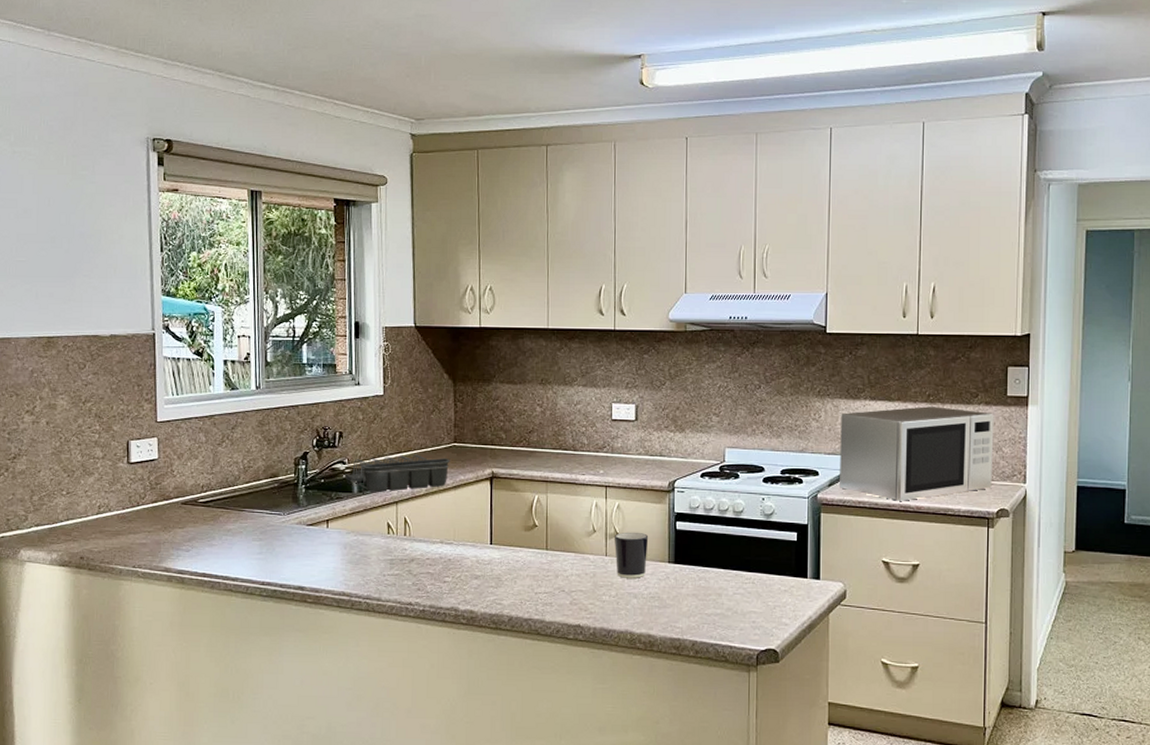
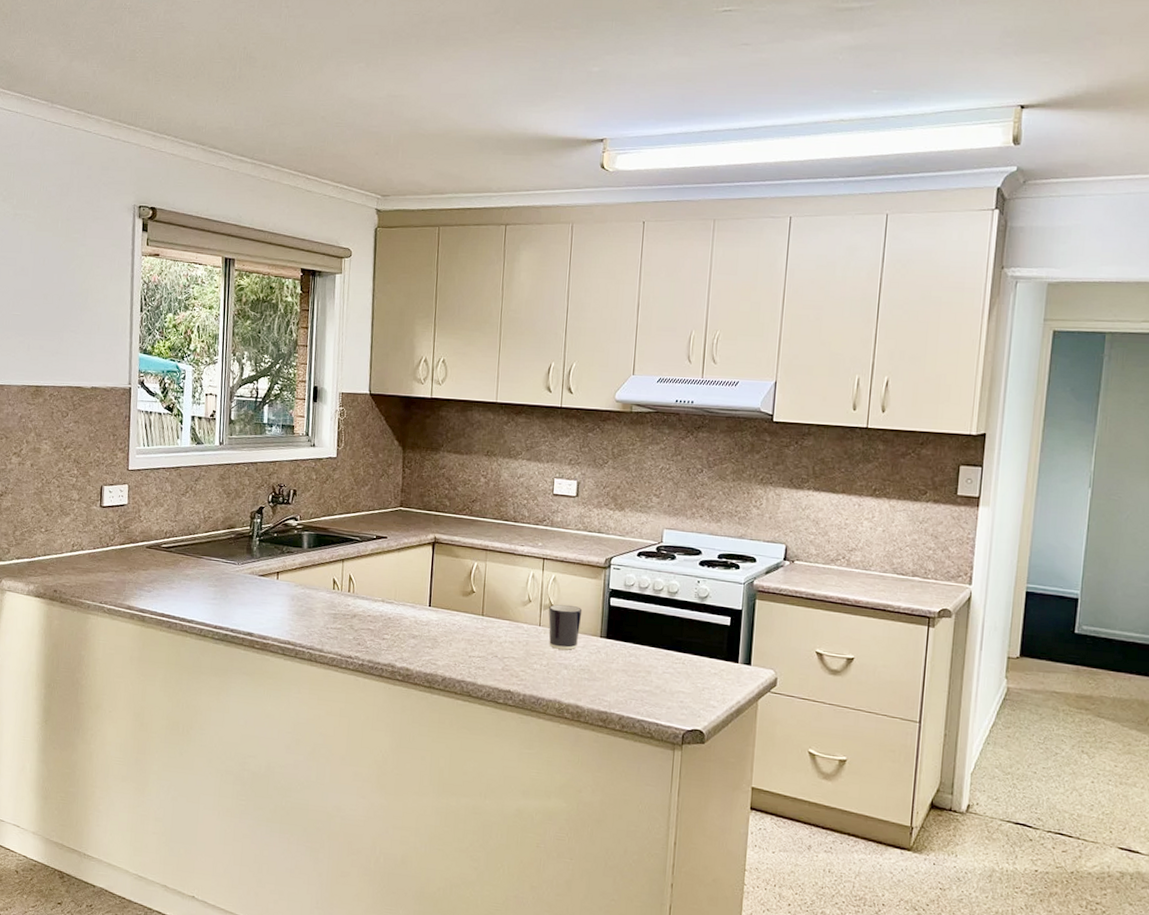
dish rack: present [345,454,450,494] -> none [296,515,396,550]
microwave: present [840,406,994,501] -> none [777,500,942,594]

